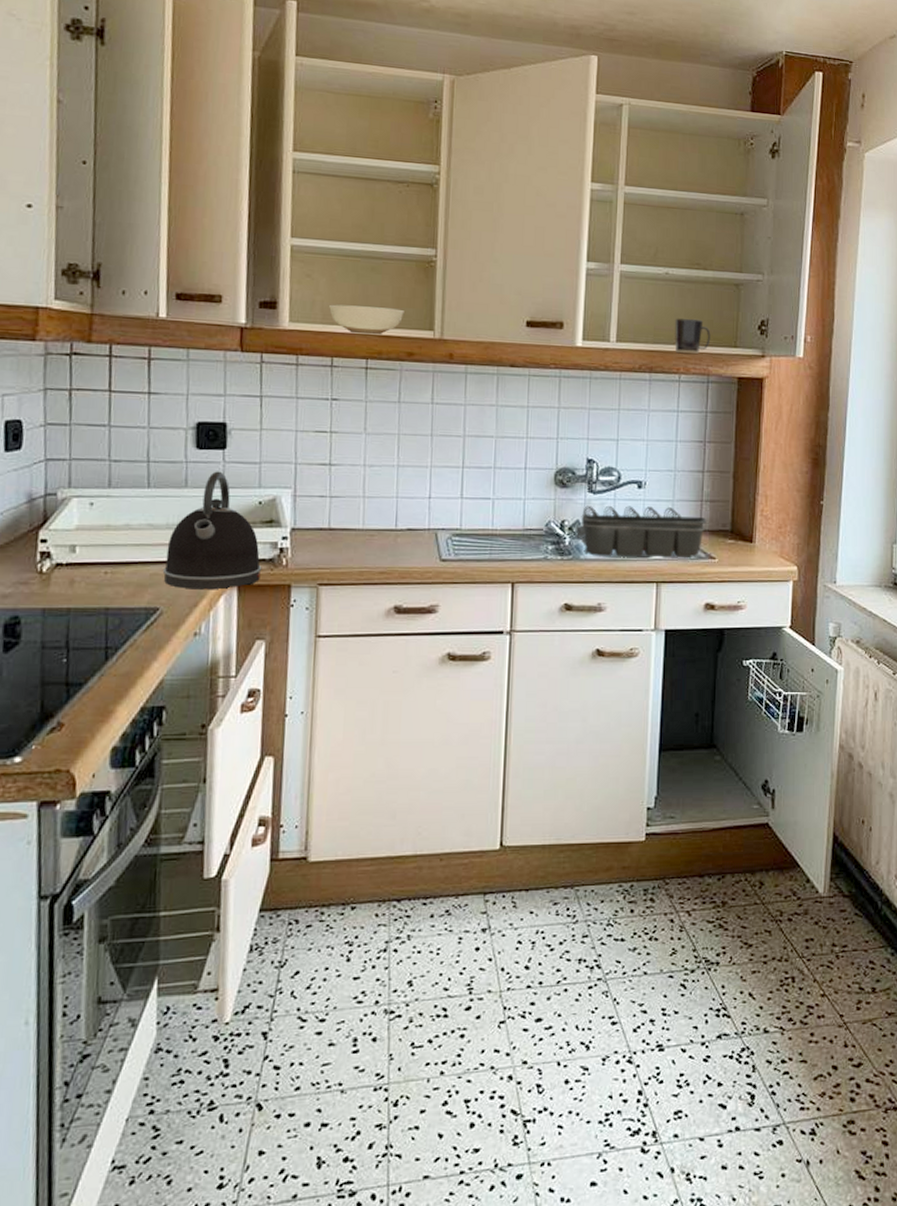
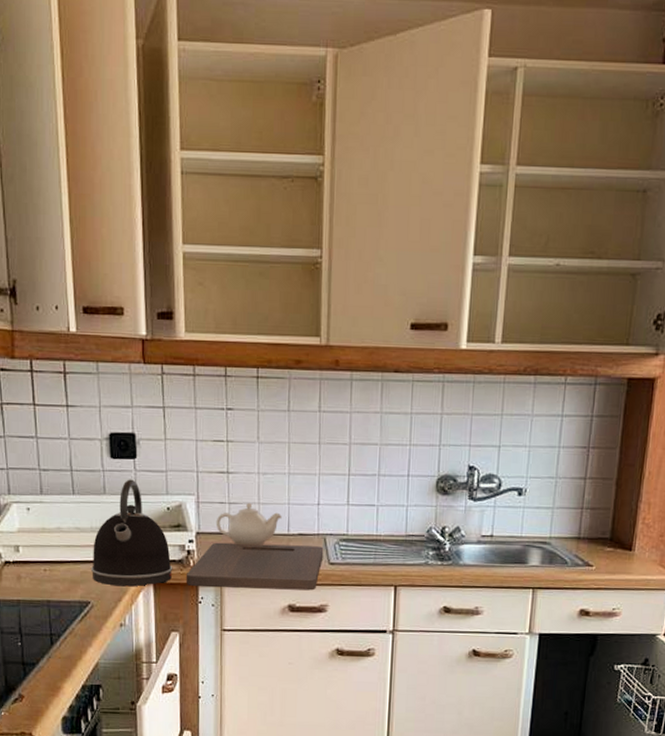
cutting board: none [277,539,435,590] -> present [187,542,324,591]
teapot: none [314,496,389,542] -> present [215,502,282,545]
bowl: present [328,304,405,335] -> none [220,312,292,343]
dish rack: present [574,505,707,558] -> none [454,512,586,566]
mug: present [674,318,711,355] -> none [562,315,602,354]

